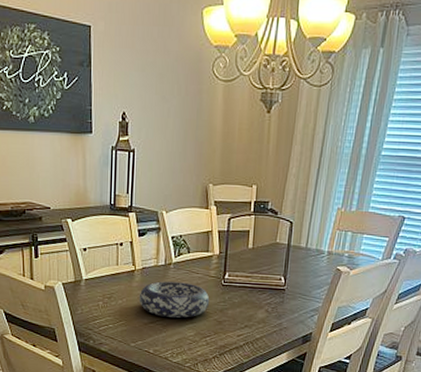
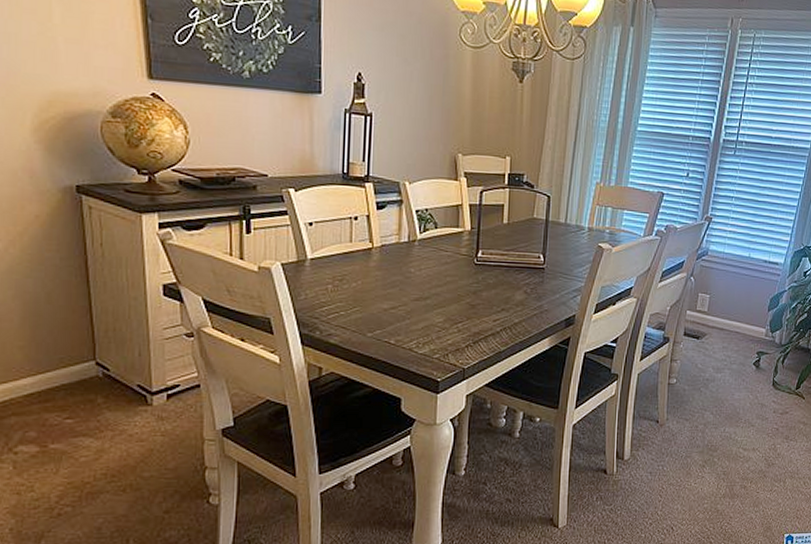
decorative bowl: present [139,281,210,318] -> none [377,260,461,302]

